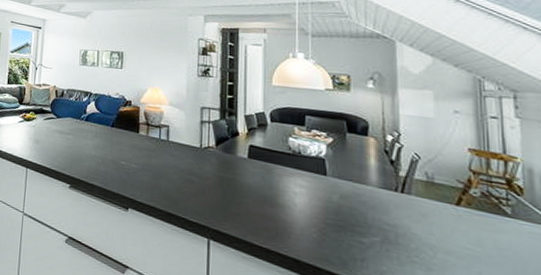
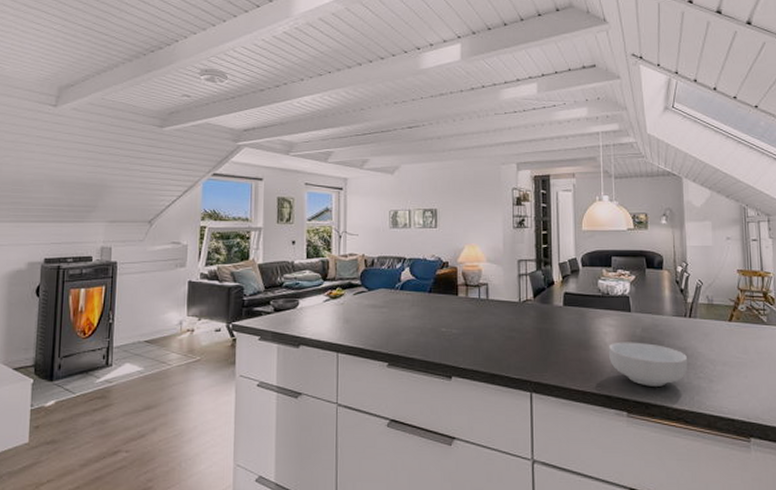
cereal bowl: none [297,205,399,263] -> present [608,342,688,387]

